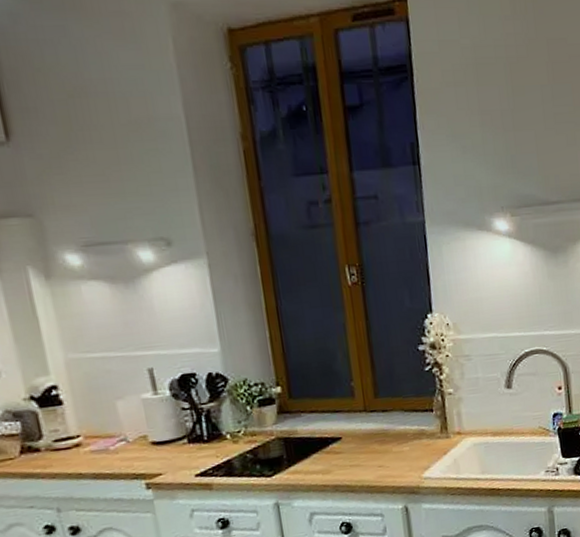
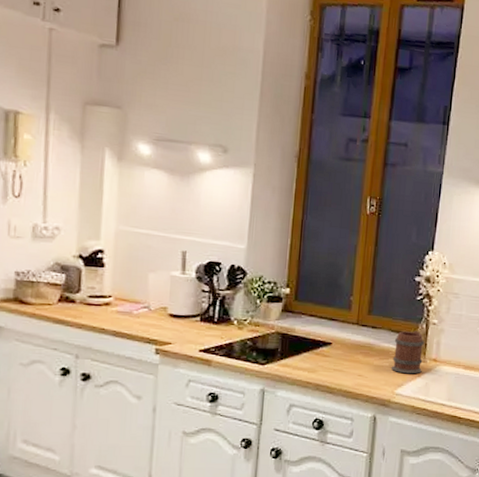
mug: none [409,405,447,455] -> present [391,331,424,374]

